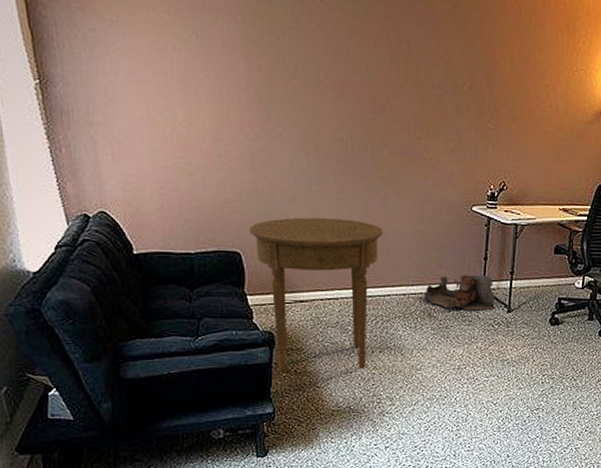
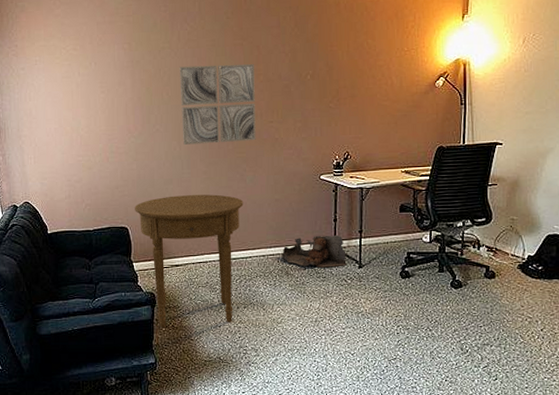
wall art: none [309,55,403,159] -> present [179,64,256,145]

